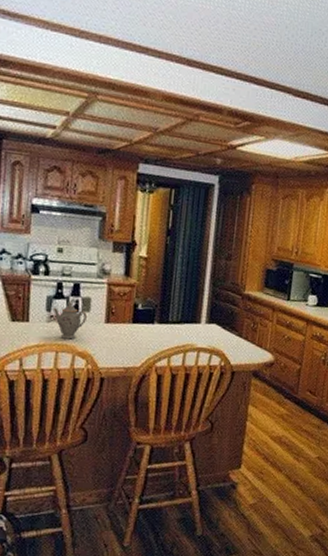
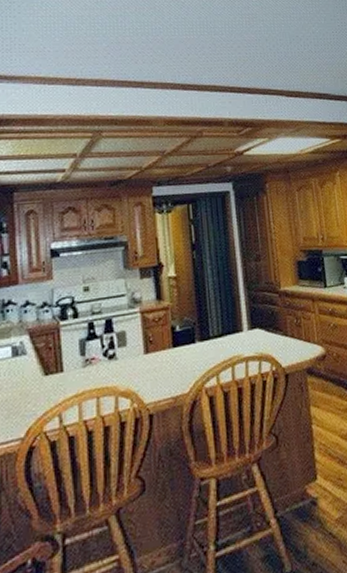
teapot: present [52,301,87,340] -> none [87,339,124,382]

